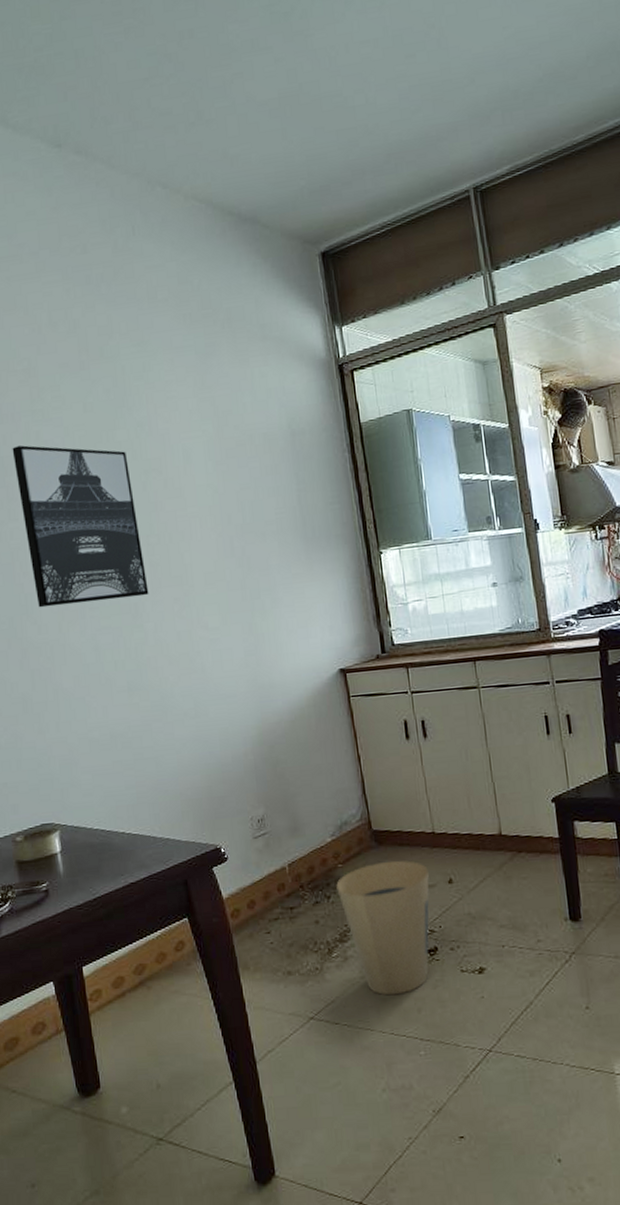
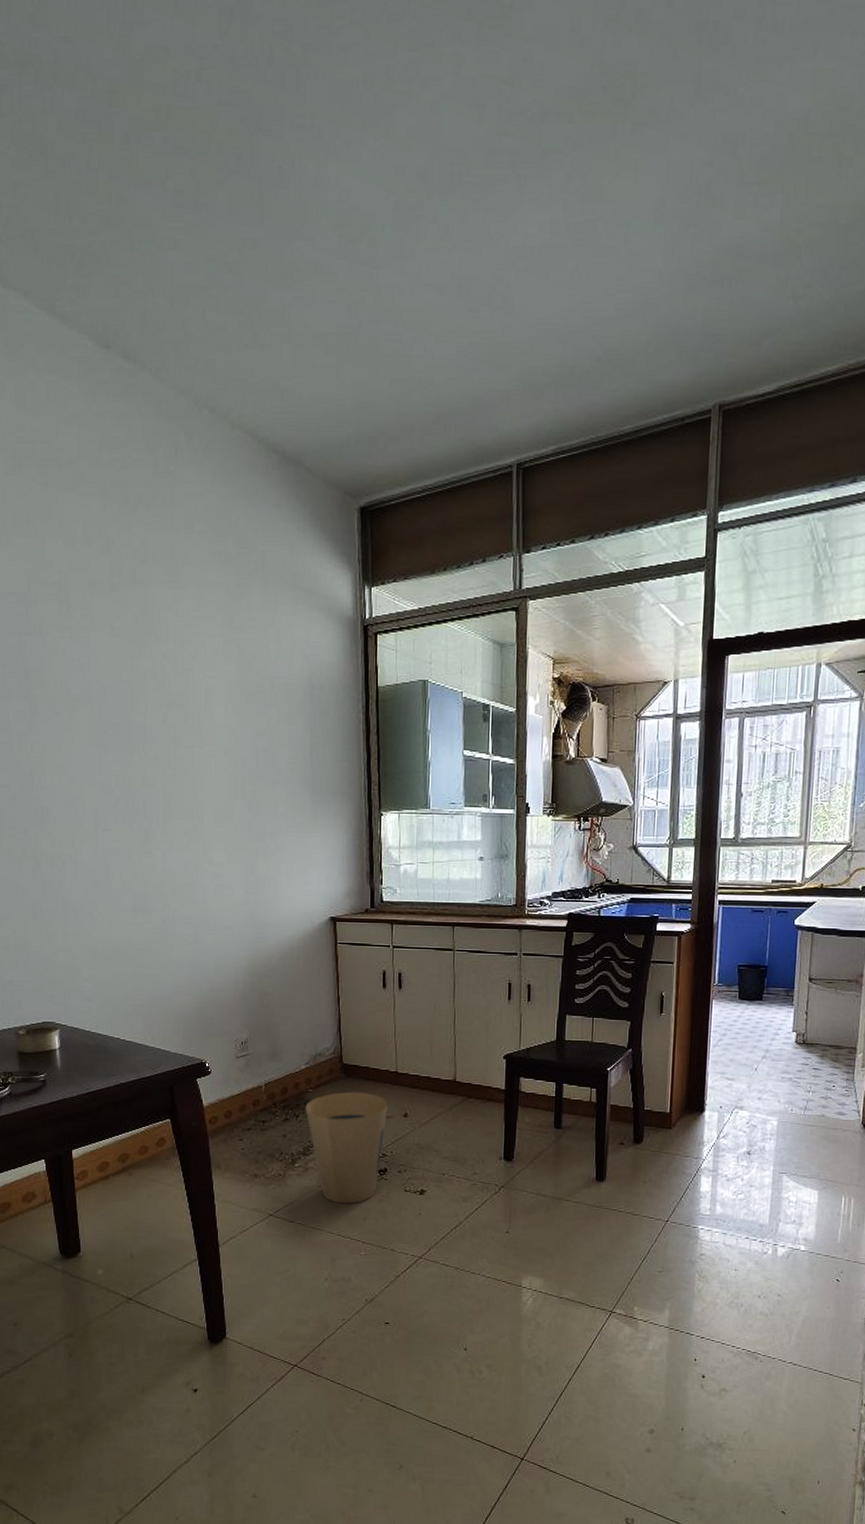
wall art: present [12,445,149,608] -> none [38,660,160,825]

